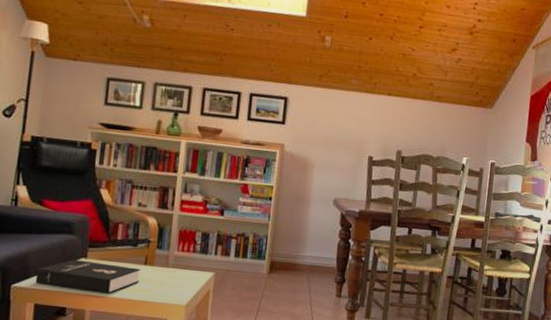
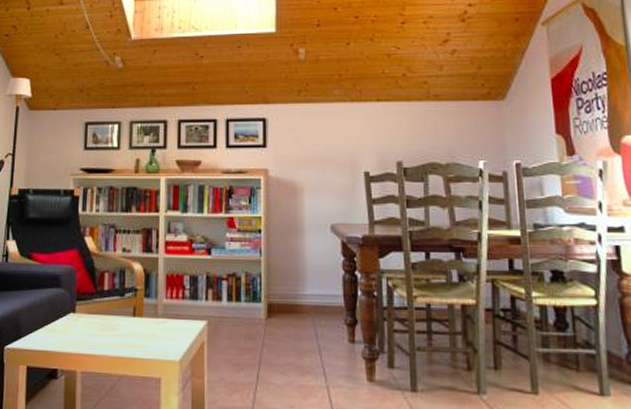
booklet: present [35,259,140,294] -> none [27,315,129,352]

